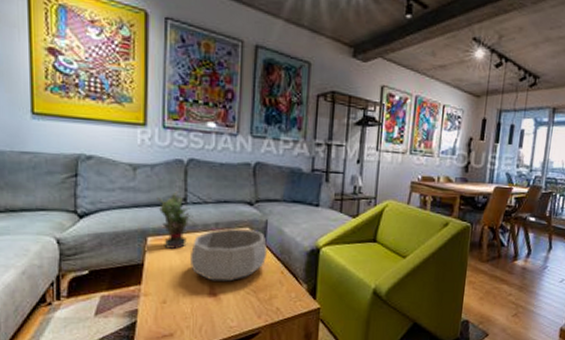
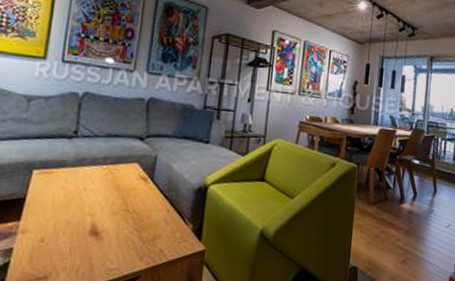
potted plant: present [156,191,196,249] -> none [47,124,85,183]
decorative bowl: present [189,227,268,282] -> none [74,162,155,220]

